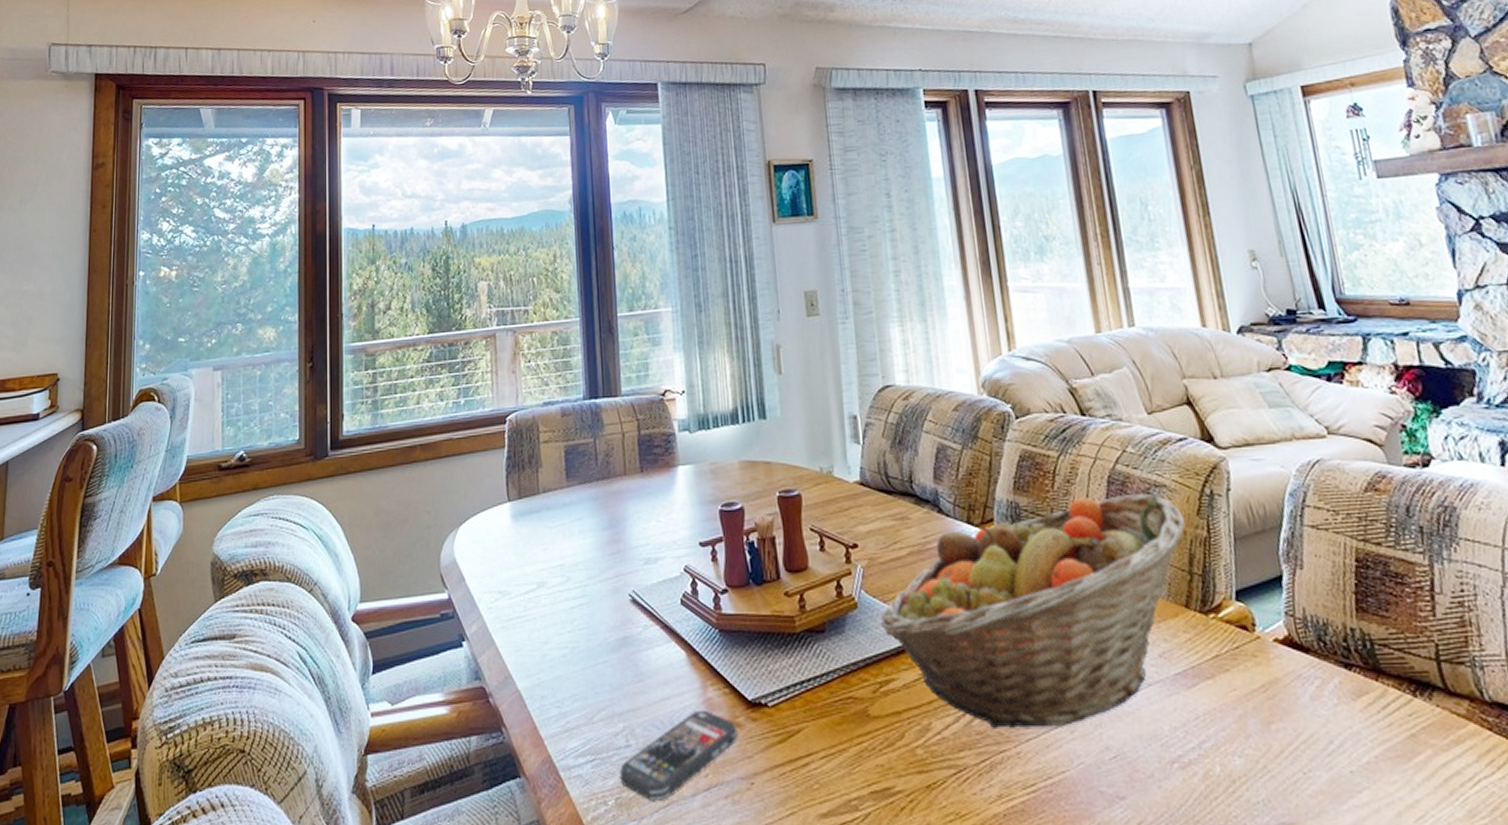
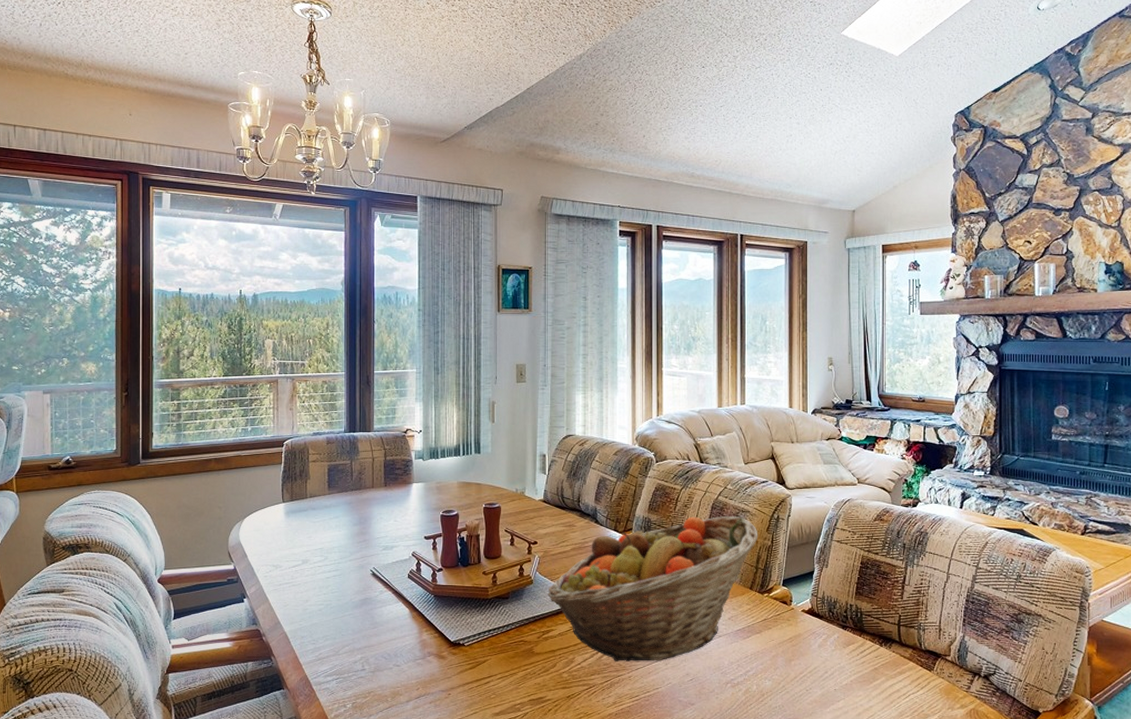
smartphone: present [619,710,738,800] -> none [356,647,442,704]

